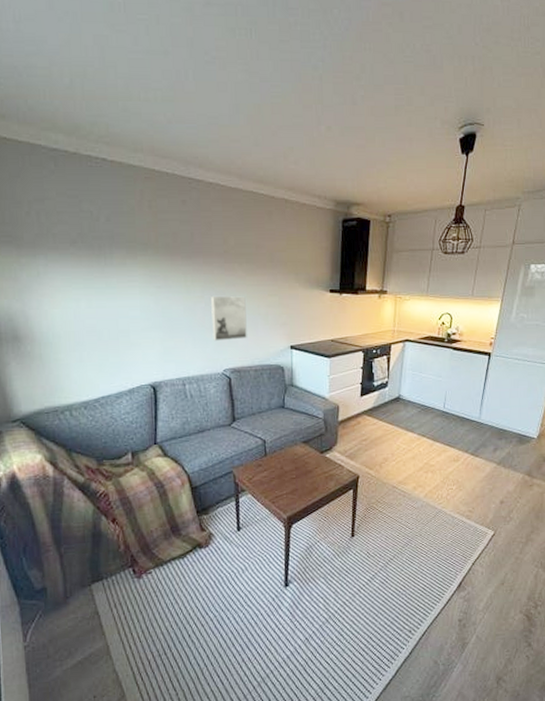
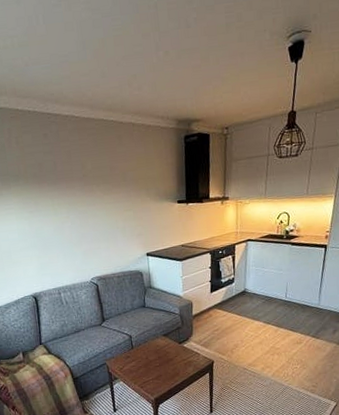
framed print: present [211,296,247,341] -> none [75,213,109,255]

